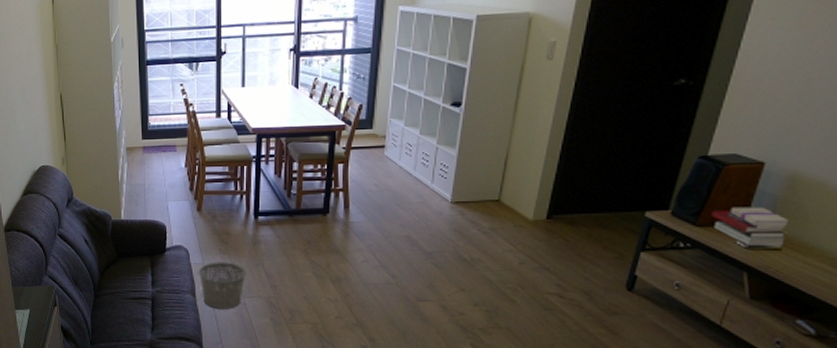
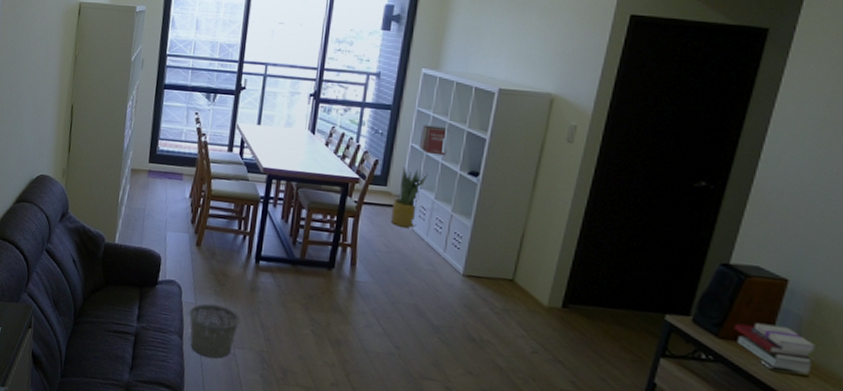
planter: none [378,107,412,166] -> present [390,166,429,228]
books: none [401,62,429,92] -> present [419,125,449,156]

